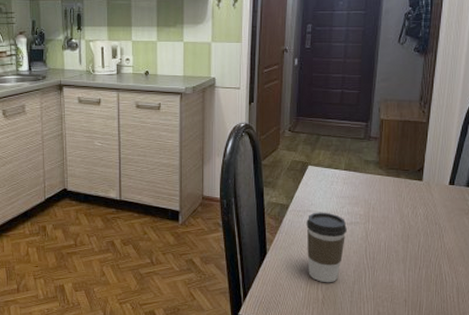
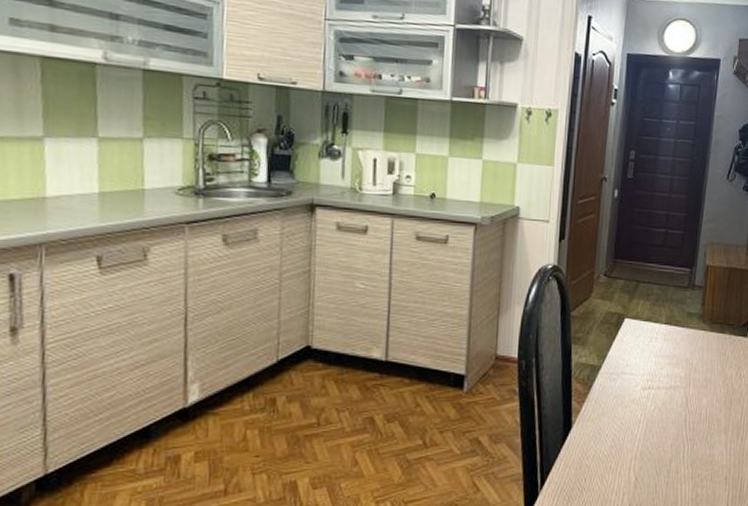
coffee cup: present [306,212,347,283] -> none [619,374,665,462]

